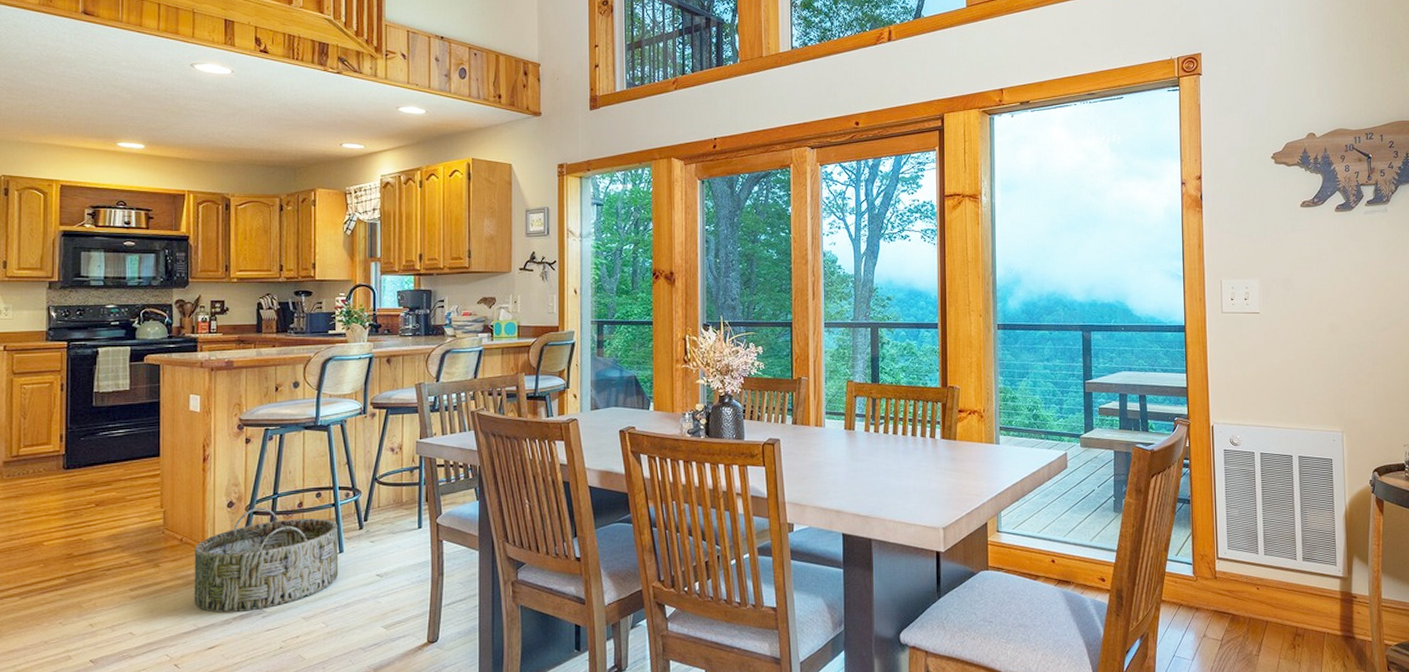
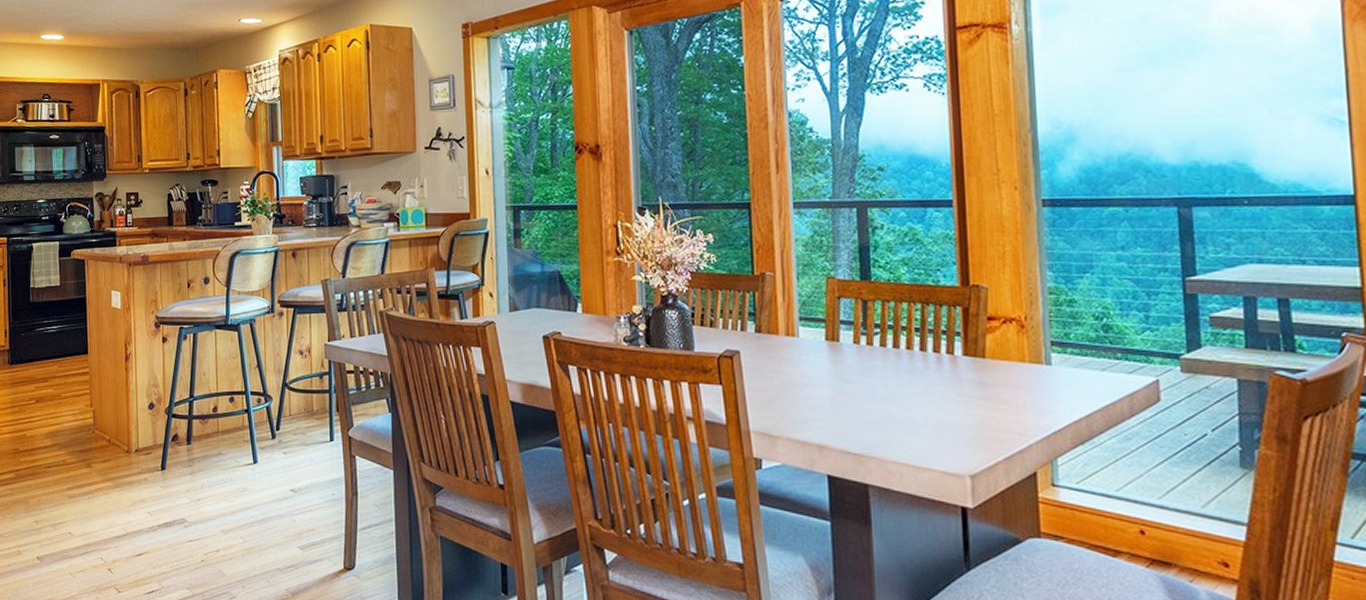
basket: present [194,508,339,612] -> none [121,411,254,519]

